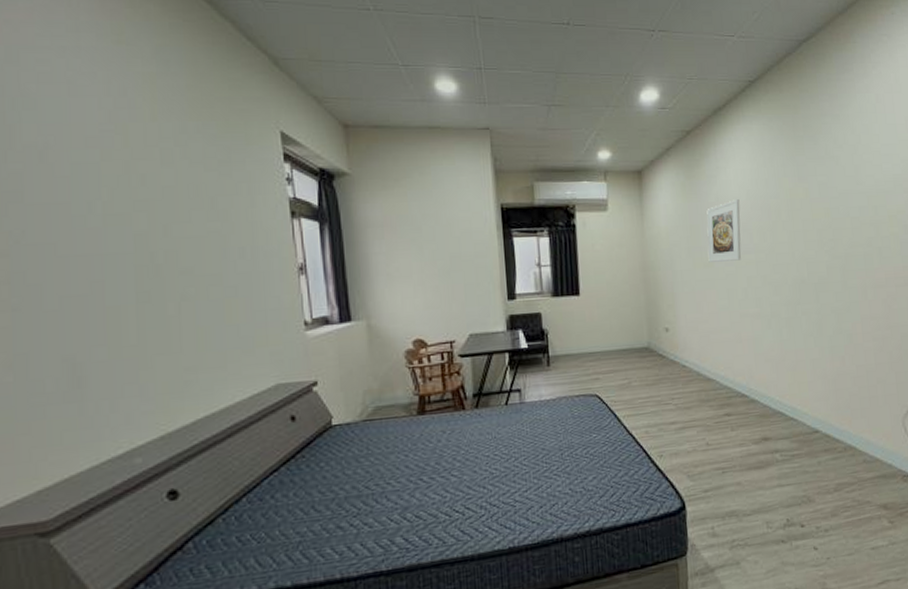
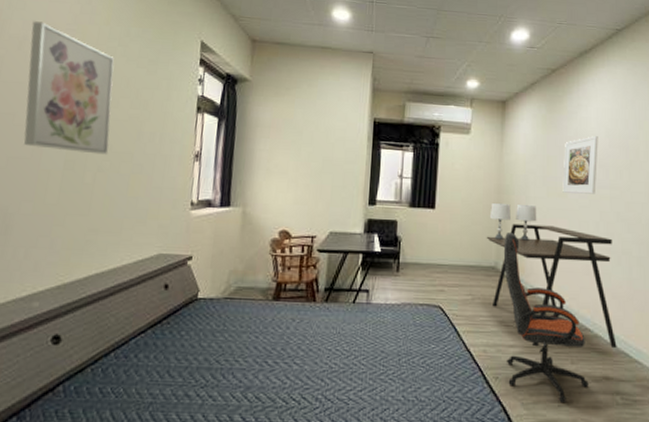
wall art: none [51,123,190,281] -> present [24,21,115,155]
desk: none [636,297,773,420] -> present [486,223,617,349]
table lamp: none [637,279,686,319] -> present [489,202,537,241]
office chair: none [654,309,749,469] -> present [503,231,589,402]

